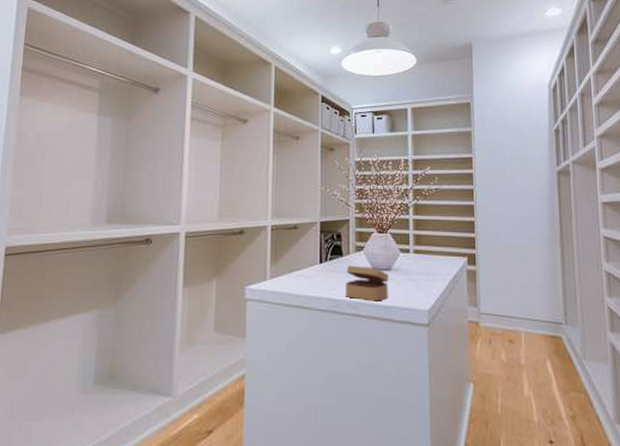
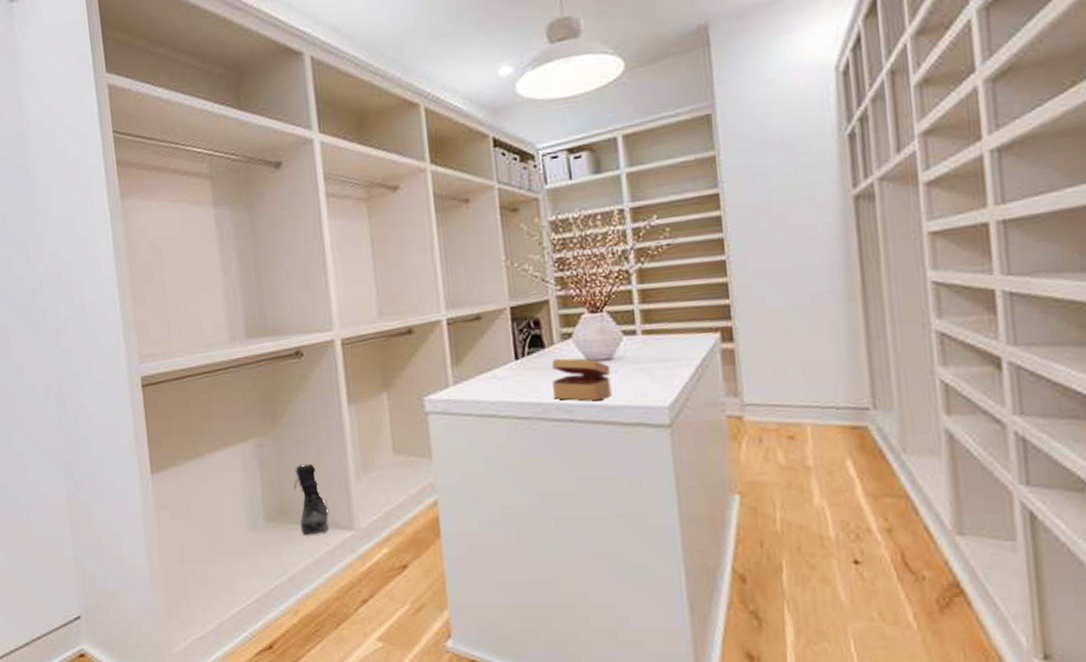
boot: none [125,335,152,399] -> present [294,463,328,535]

